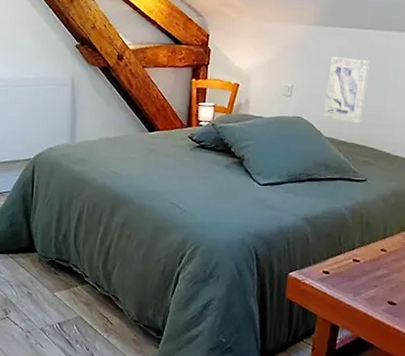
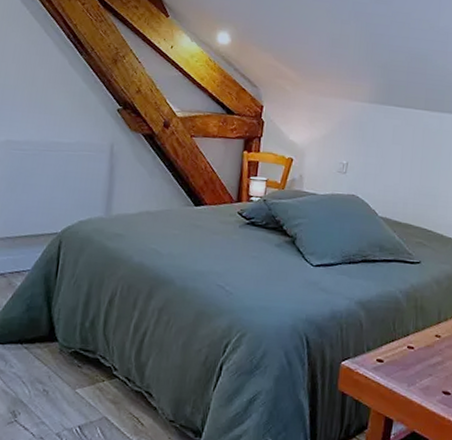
wall art: present [323,57,371,124] -> none [378,135,425,204]

